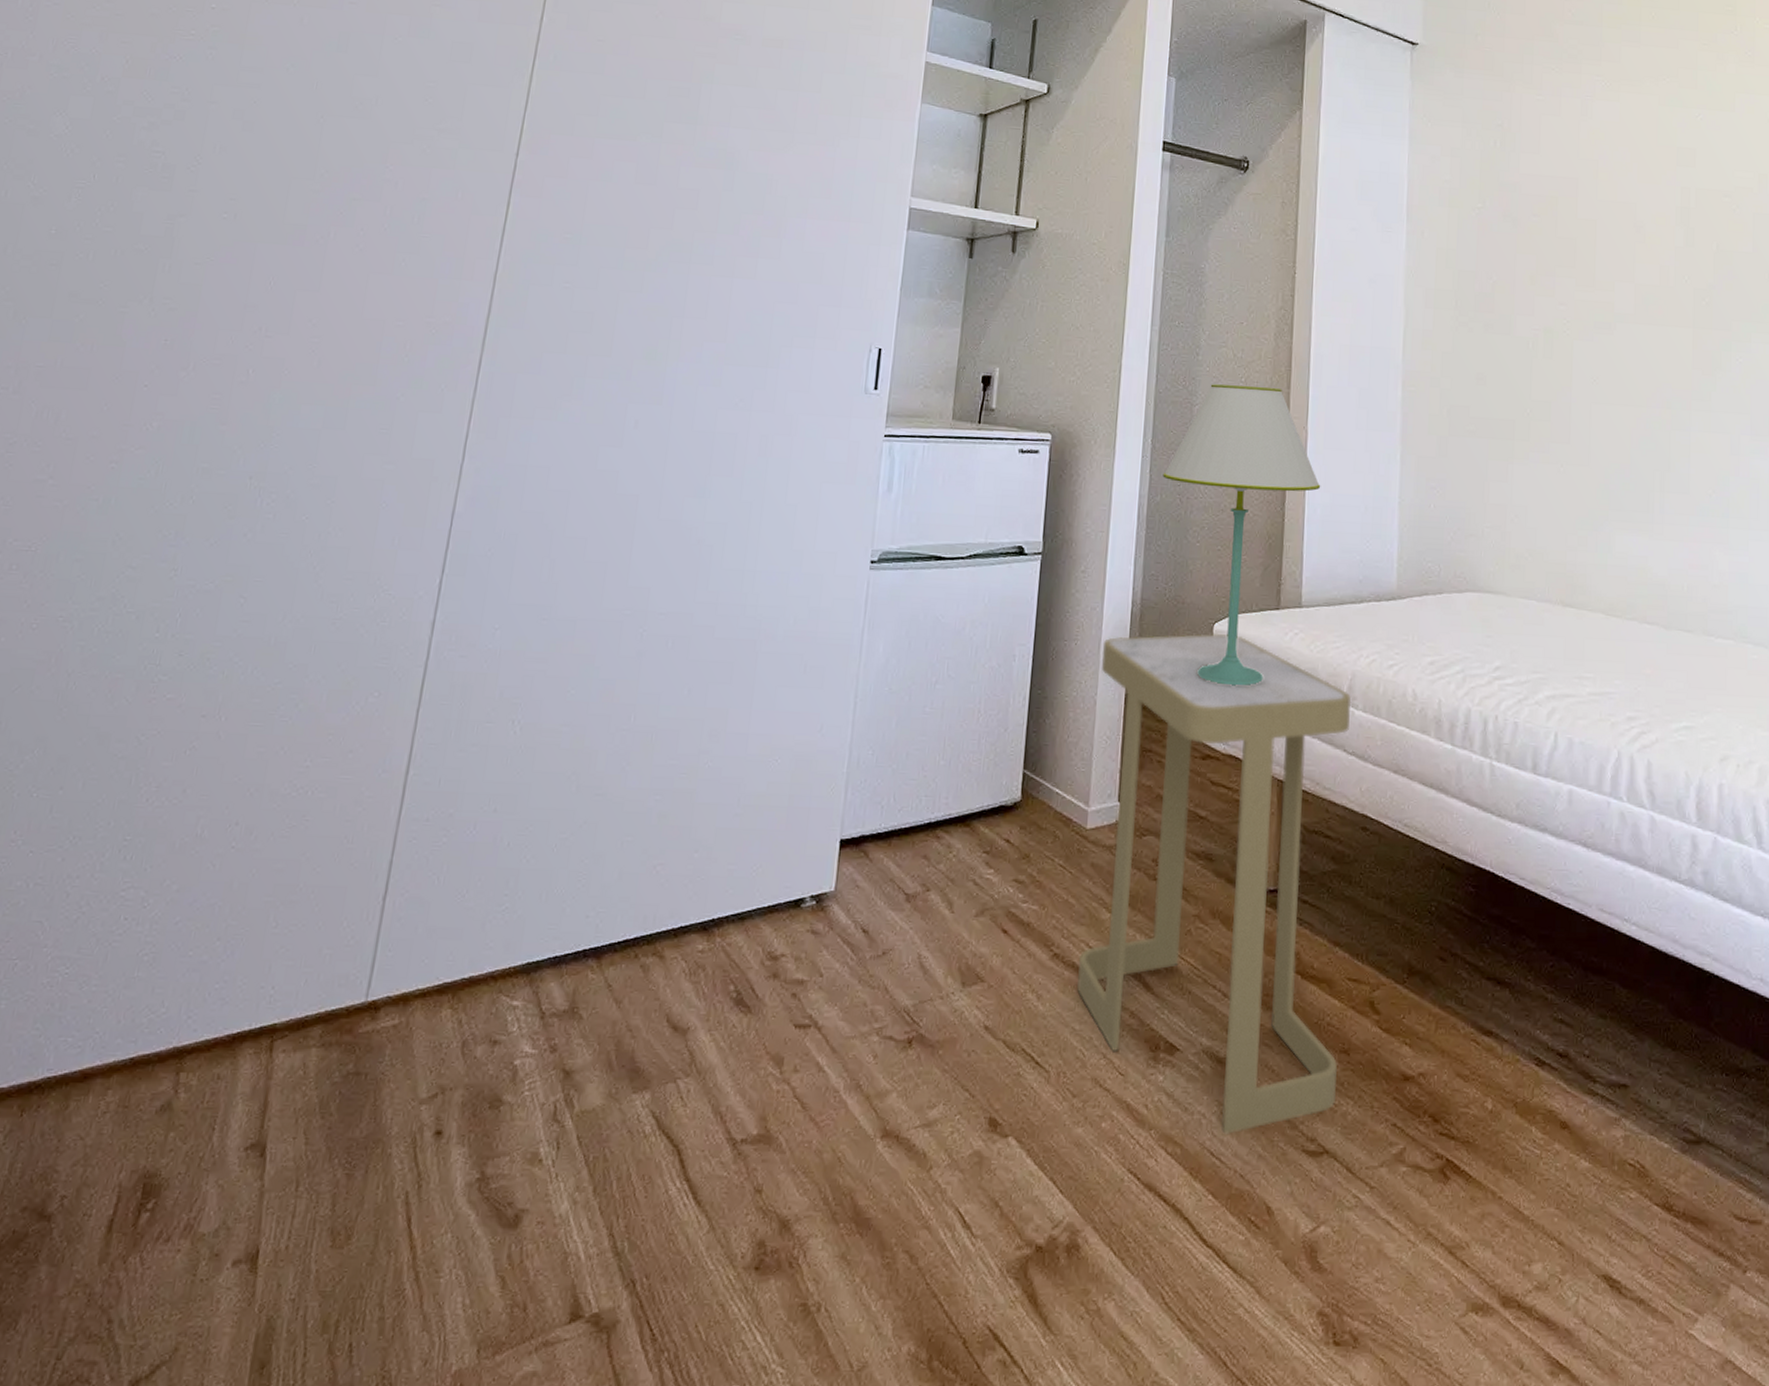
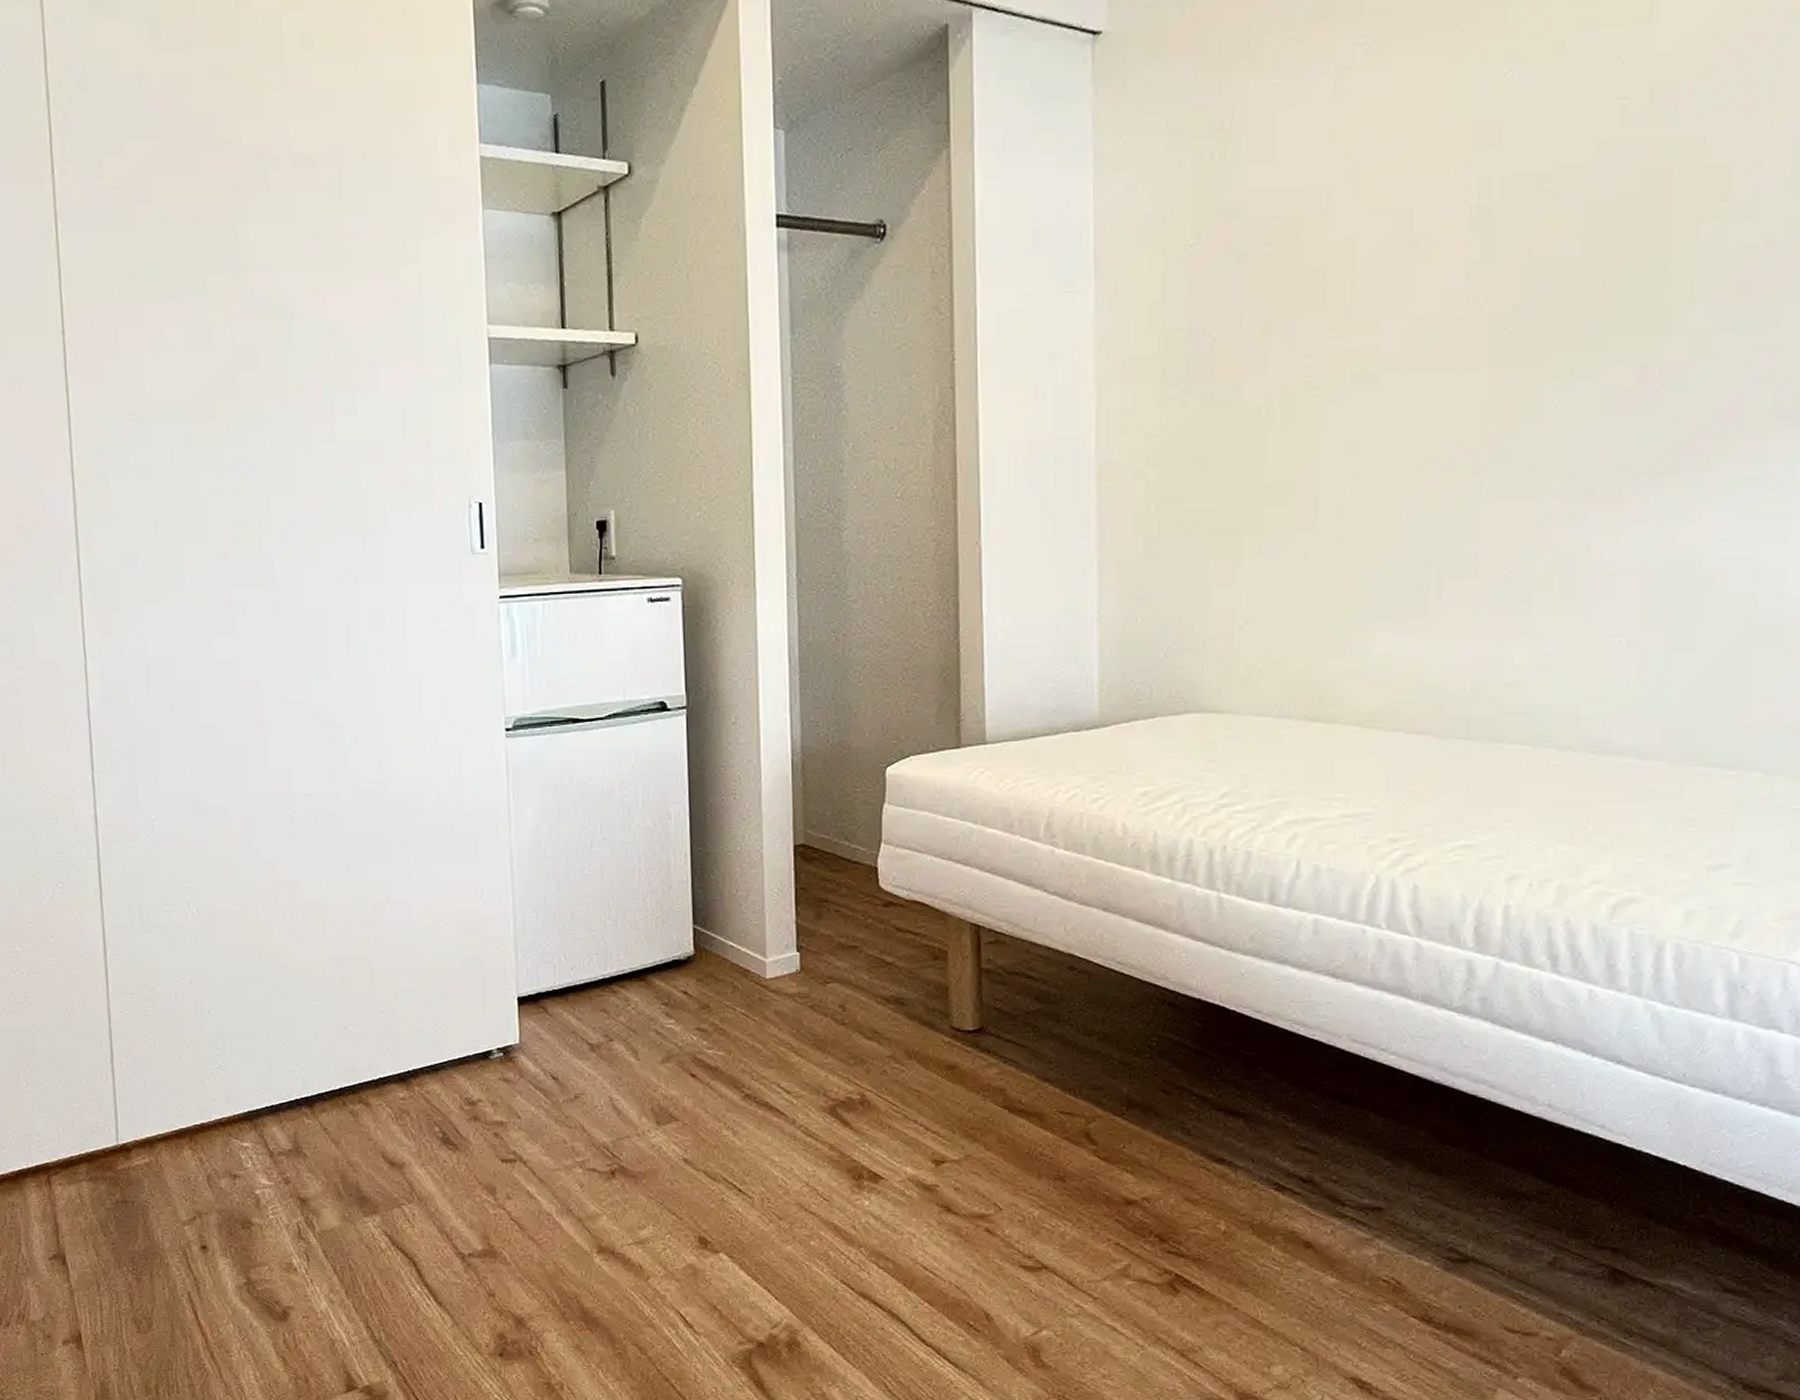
side table: present [1077,633,1352,1136] -> none [763,777,1054,1253]
table lamp: present [1163,384,1321,686] -> none [813,501,1001,831]

